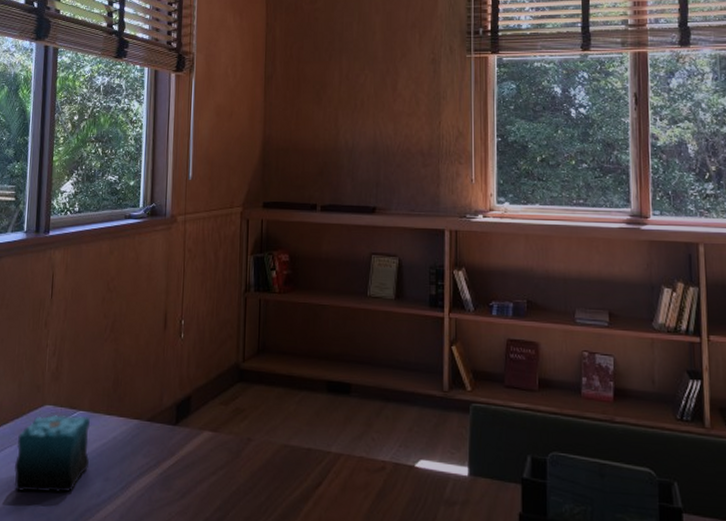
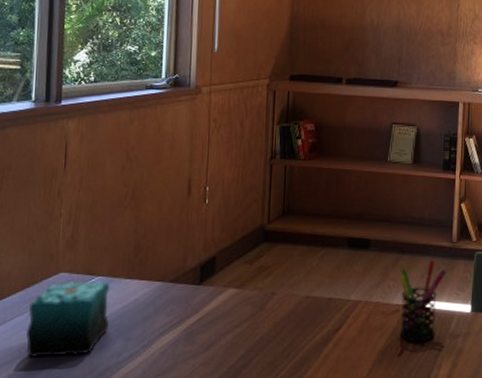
pen holder: none [384,410,438,508] -> present [399,259,446,342]

